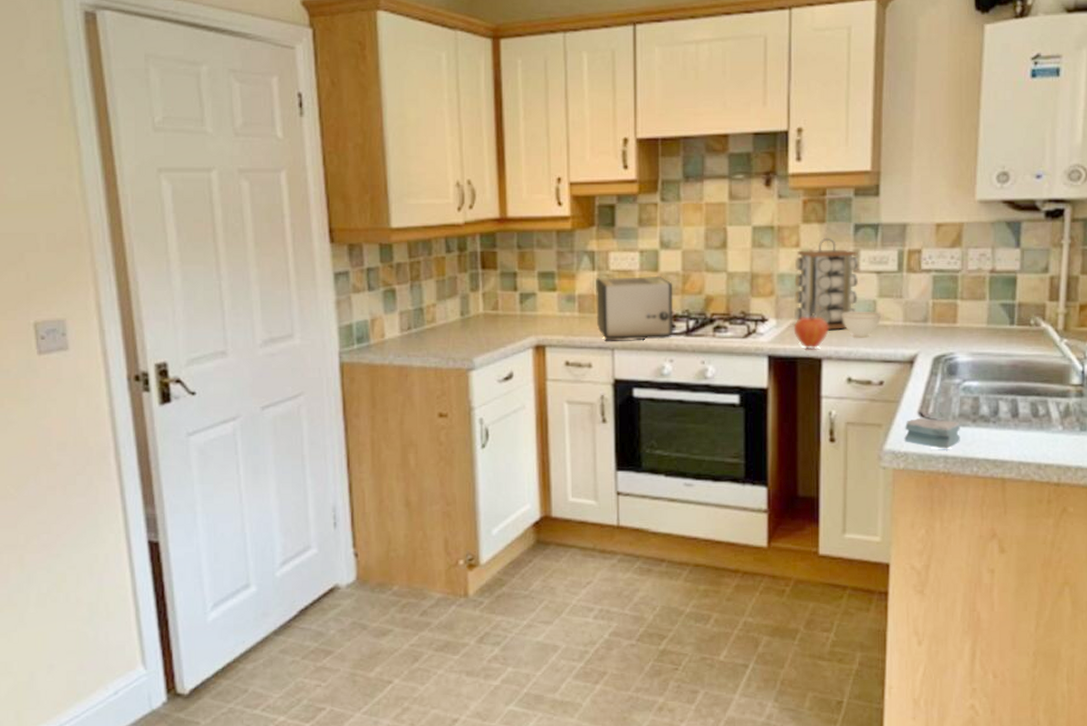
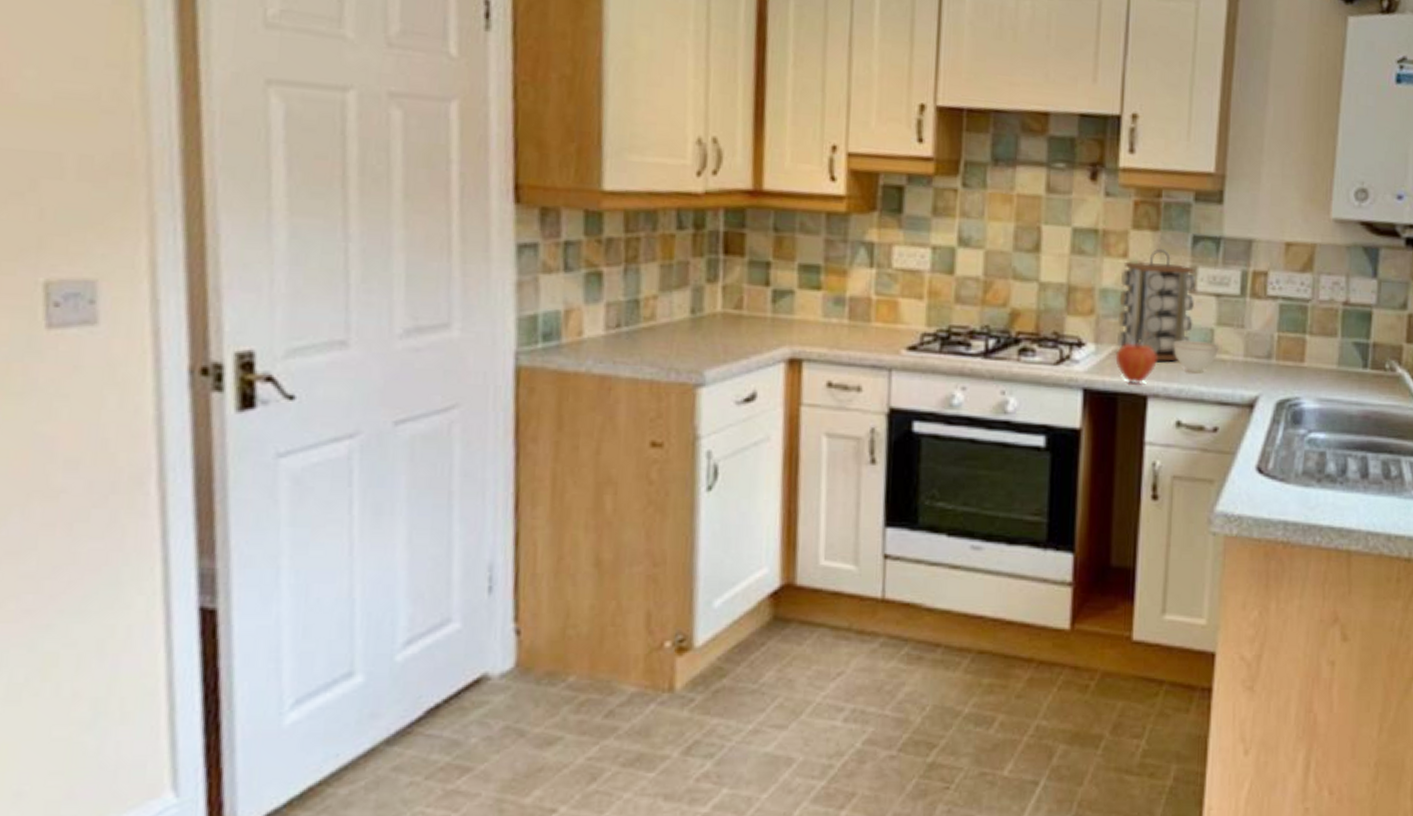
toaster: present [595,275,674,341] -> none [870,277,972,361]
sponge: present [904,417,960,449] -> none [1238,473,1303,513]

